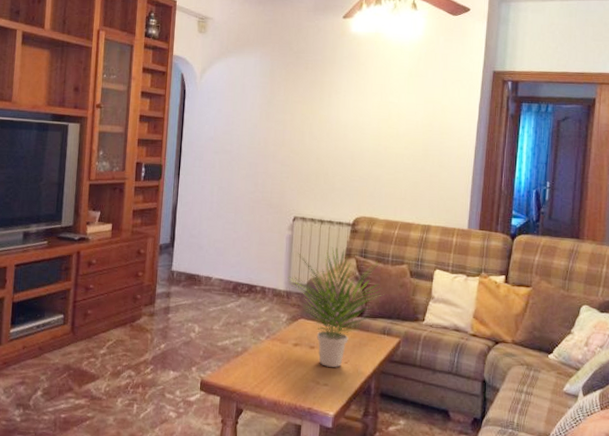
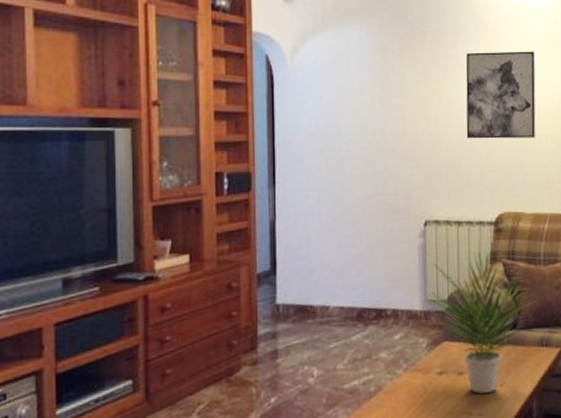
wall art: none [334,80,400,156] -> present [466,51,536,139]

